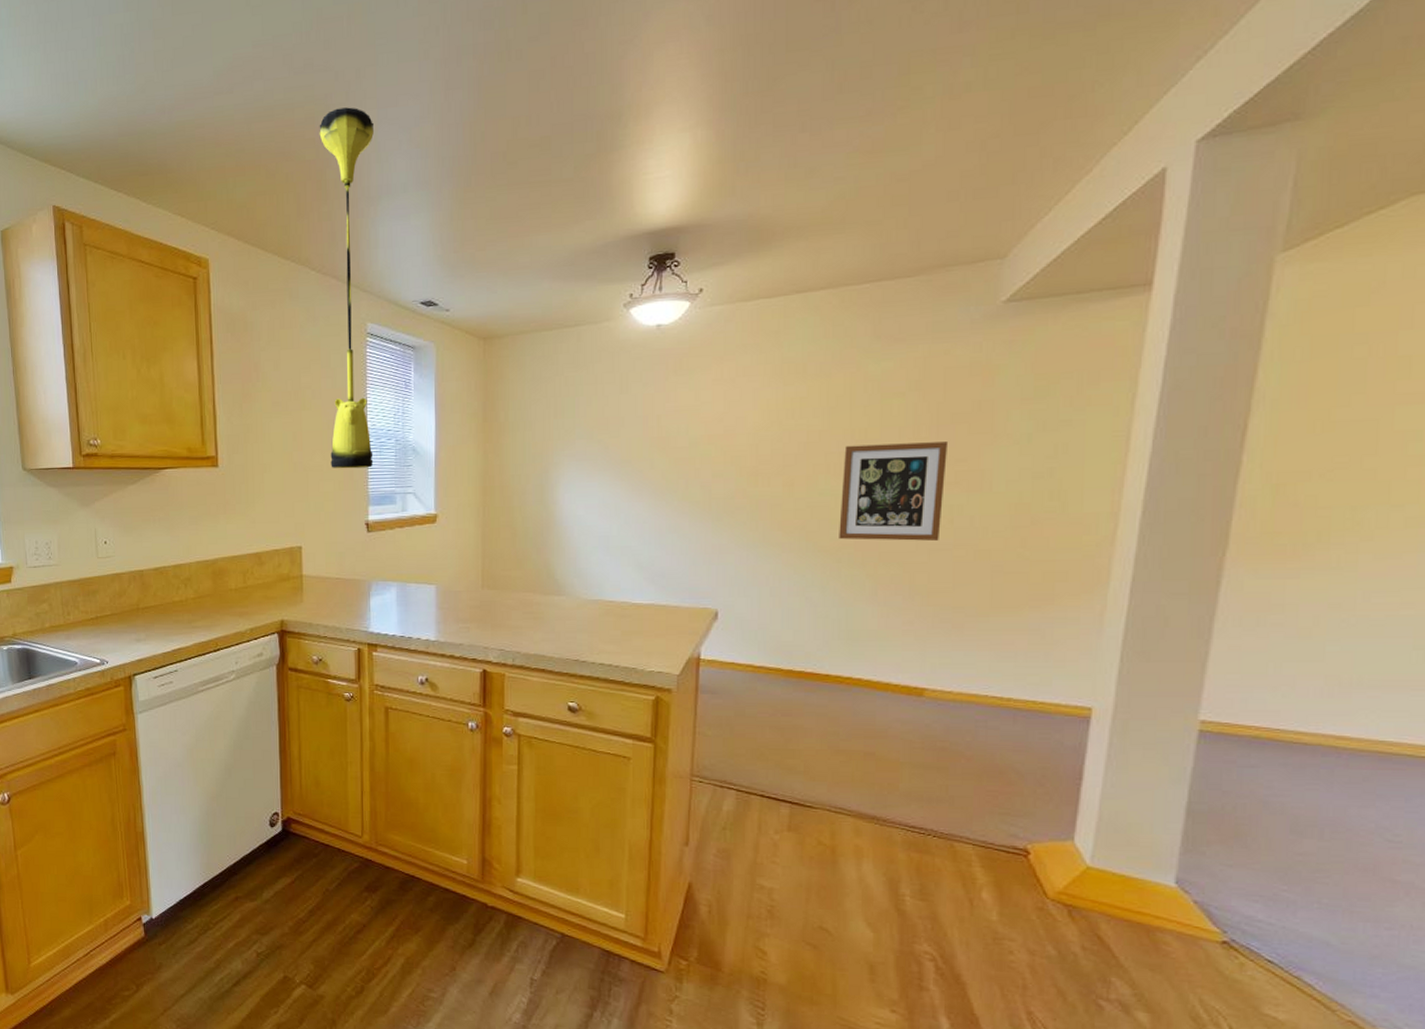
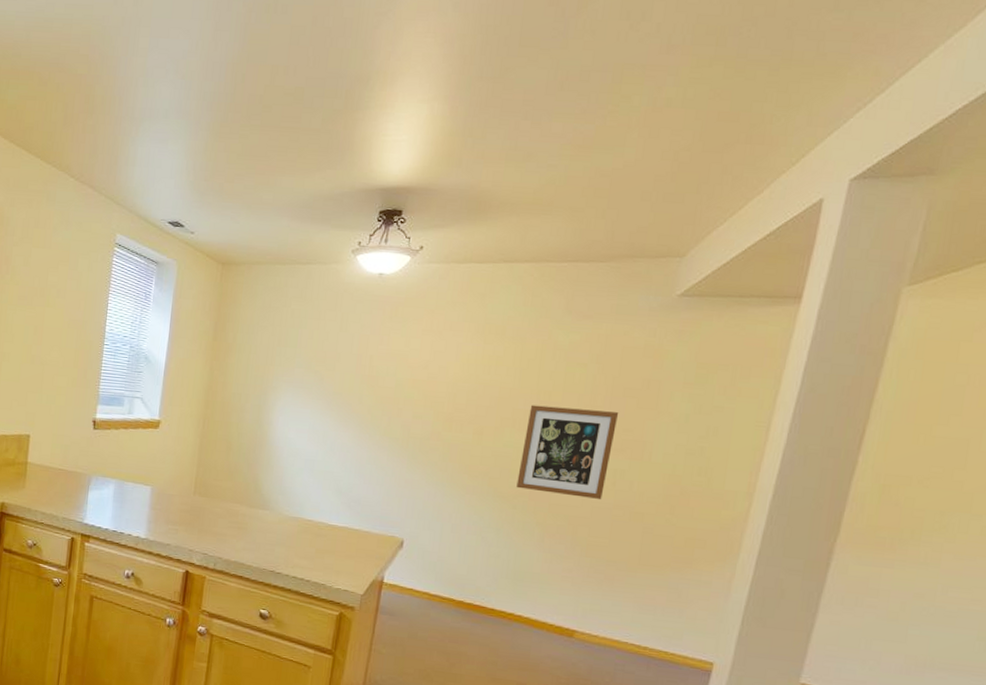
pendant light: present [319,107,374,469] -> none [66,31,145,370]

